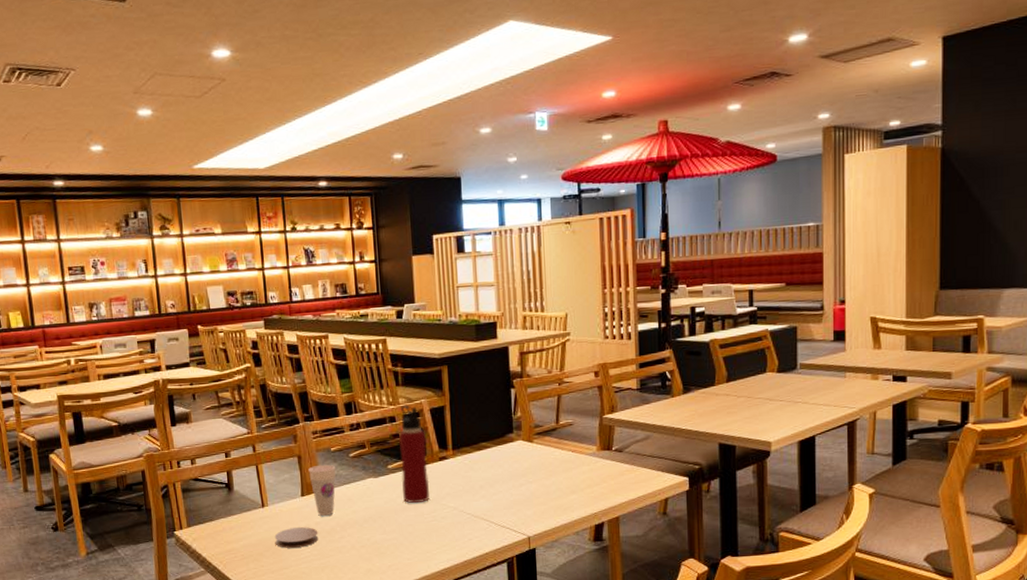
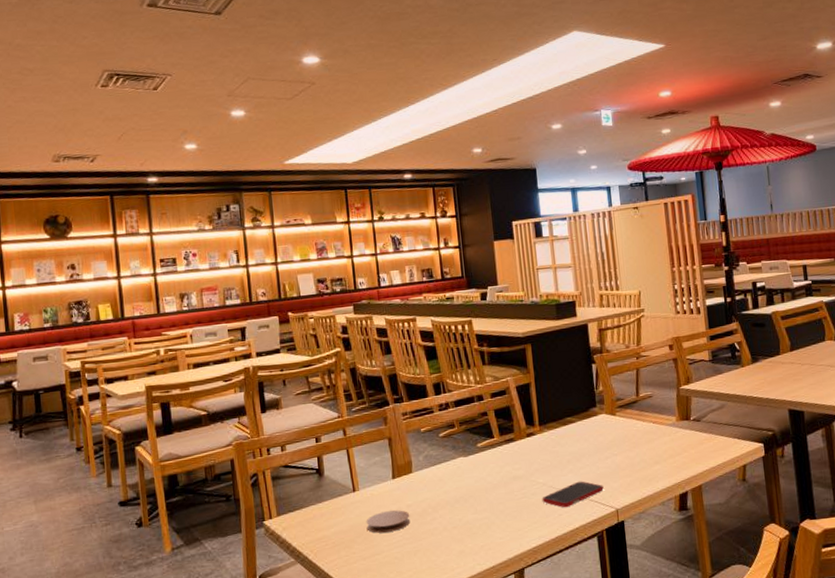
cup: present [308,464,336,516] -> none [399,445,427,498]
water bottle: present [399,404,430,503] -> none [487,383,519,481]
cell phone: none [452,507,516,533] -> present [542,481,604,508]

